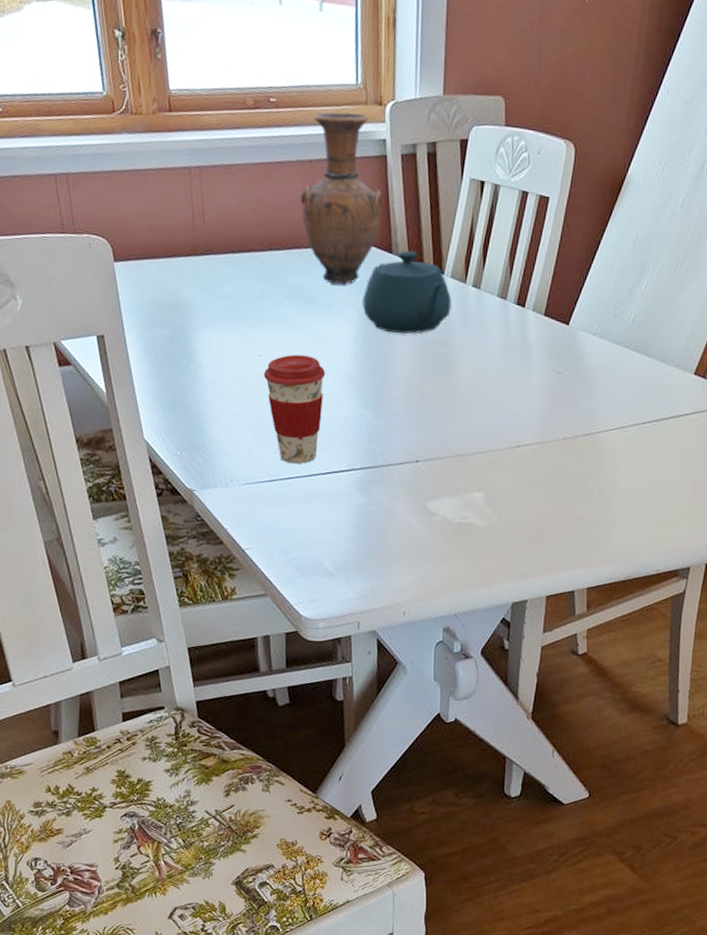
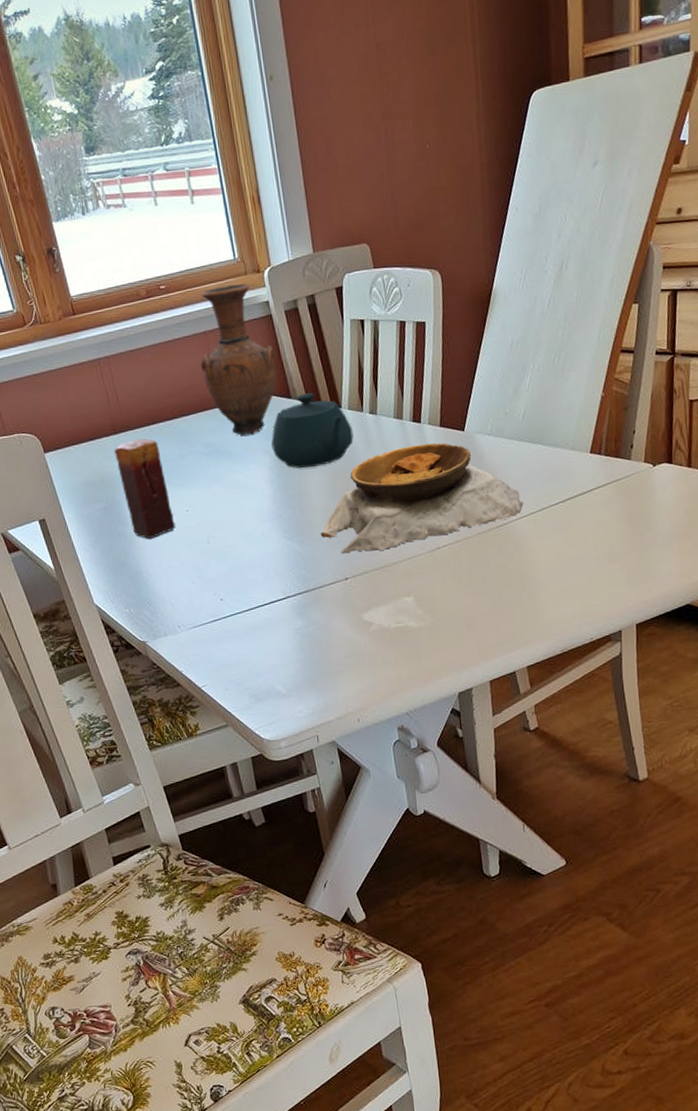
candle: none [190,266,245,380] -> present [114,438,176,540]
coffee cup: present [263,354,326,464] -> none [192,502,253,602]
bowl: none [397,330,616,438] -> present [320,443,523,554]

